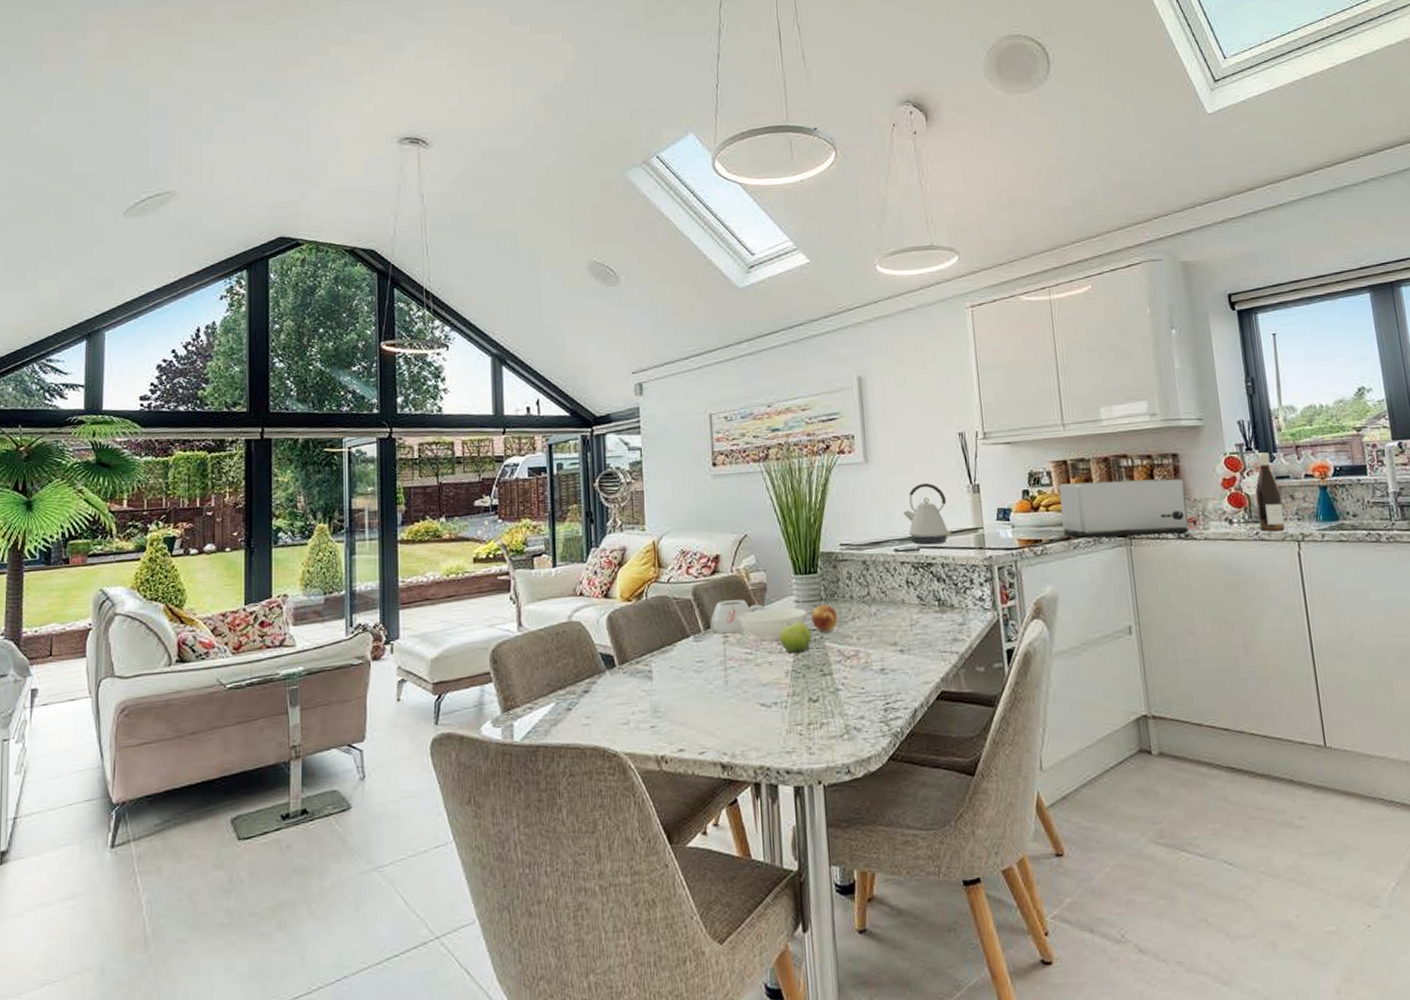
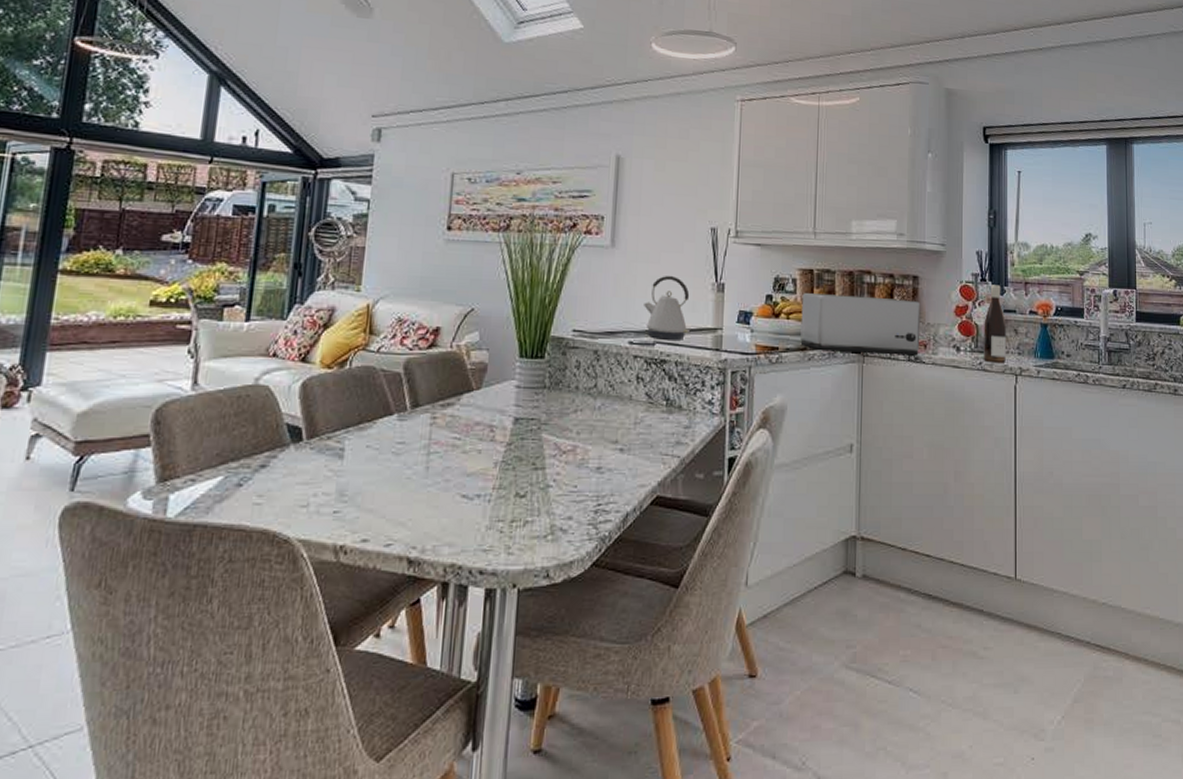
cup: present [710,599,767,634] -> none [418,378,484,415]
bowl: present [738,608,808,642] -> none [451,392,528,429]
fruit: present [779,621,812,654] -> none [492,408,528,443]
fruit: present [811,604,838,633] -> none [531,392,560,423]

